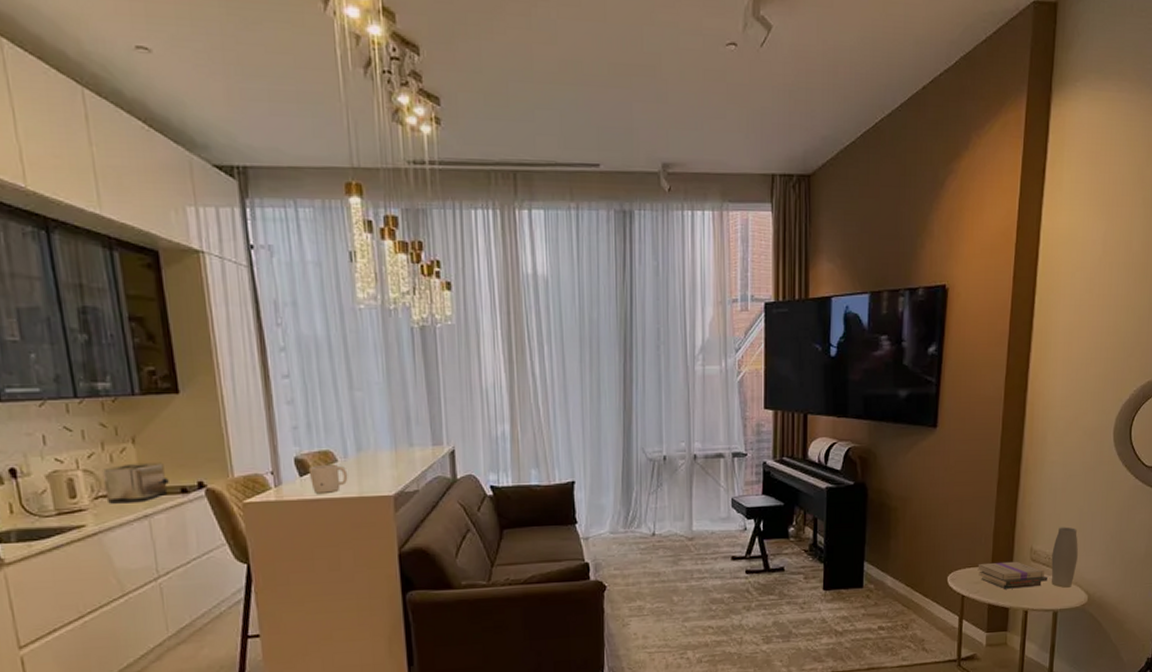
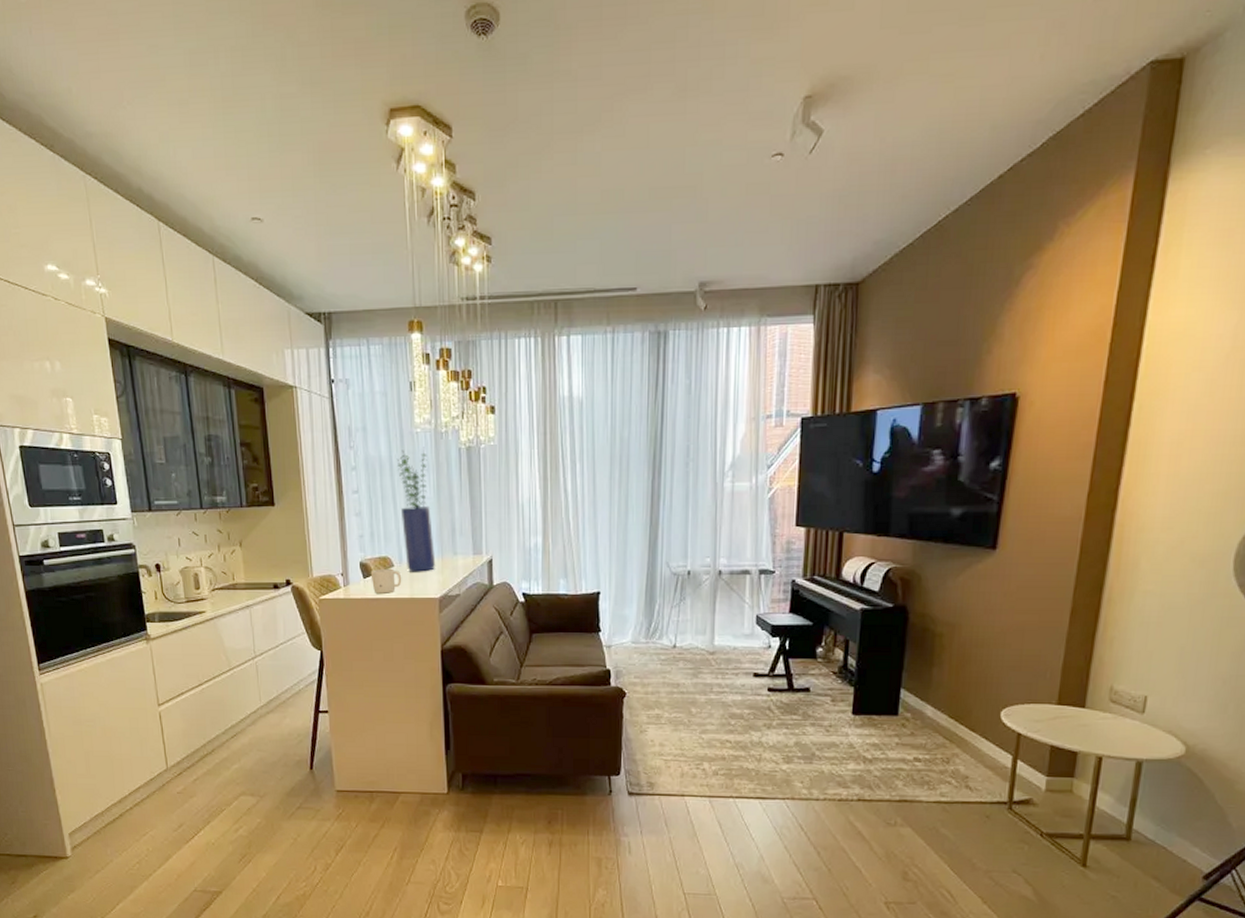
toaster: present [101,462,169,504] -> none [217,562,265,595]
vase: none [336,325,389,467] -> present [396,447,436,572]
books: present [977,561,1047,589] -> none [1039,700,1131,732]
vase: present [1051,527,1078,589] -> none [1136,666,1176,737]

